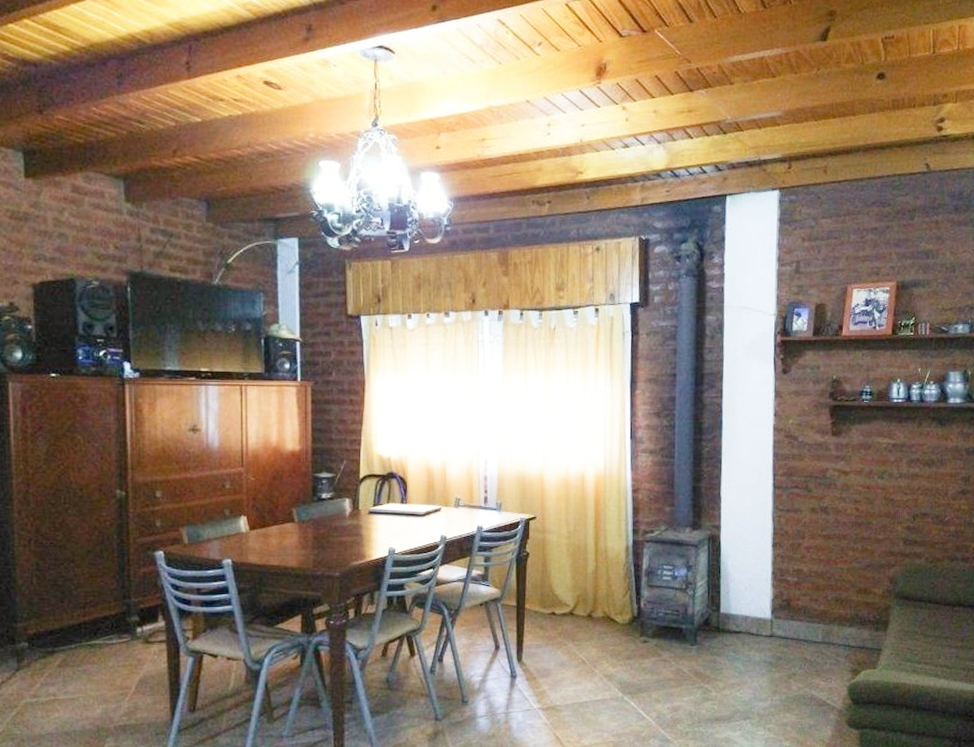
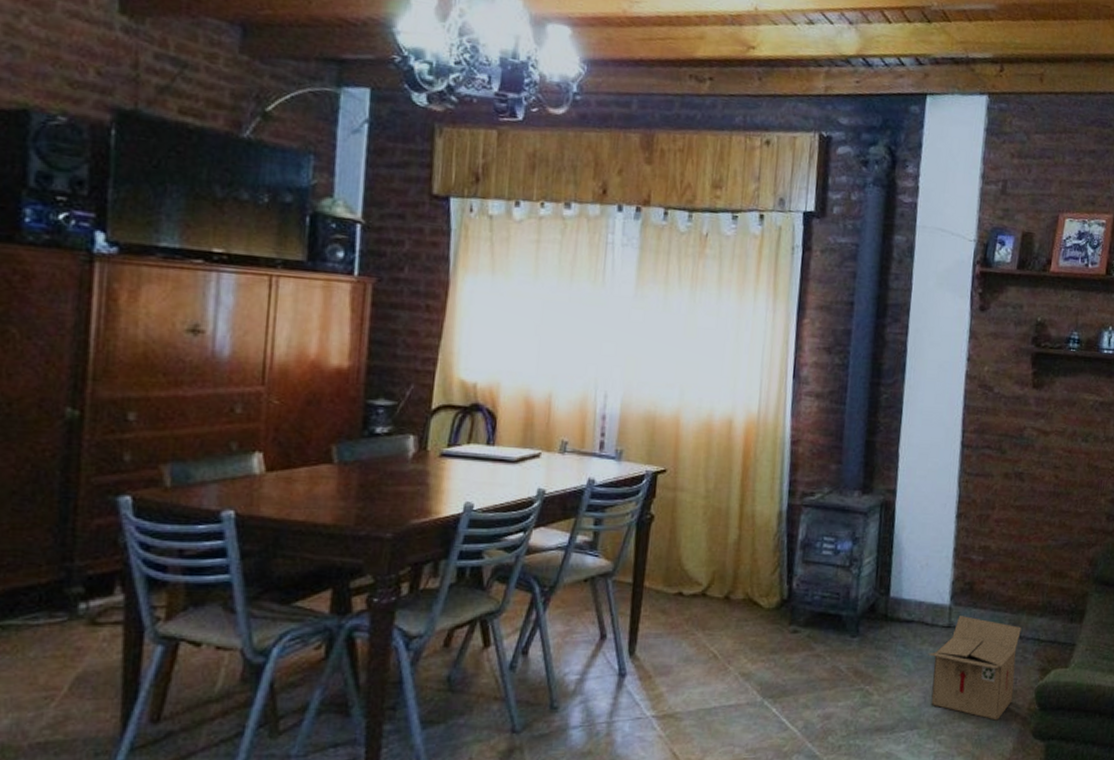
cardboard box: none [755,627,834,713] -> present [928,616,1022,721]

